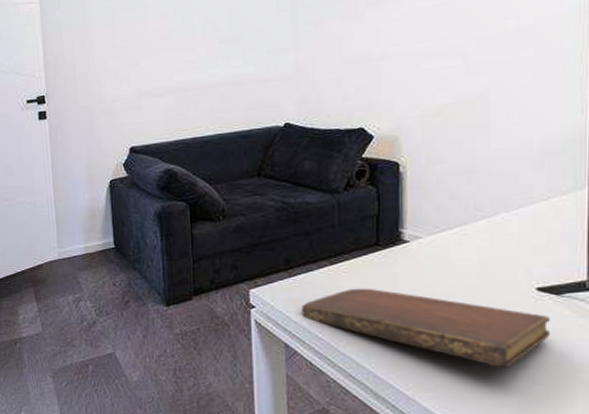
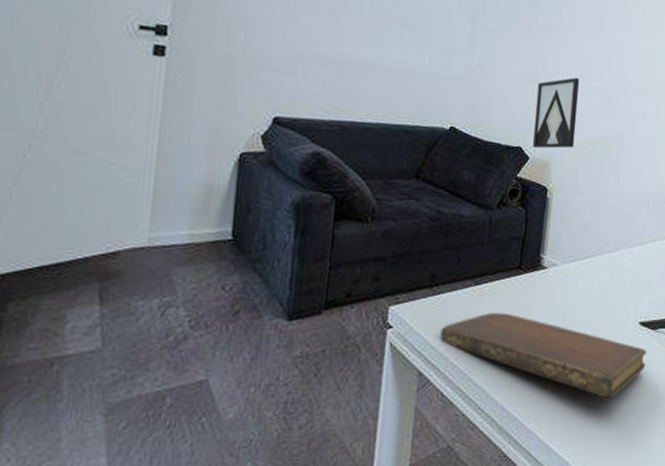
wall art: none [374,42,426,126] -> present [532,77,579,149]

